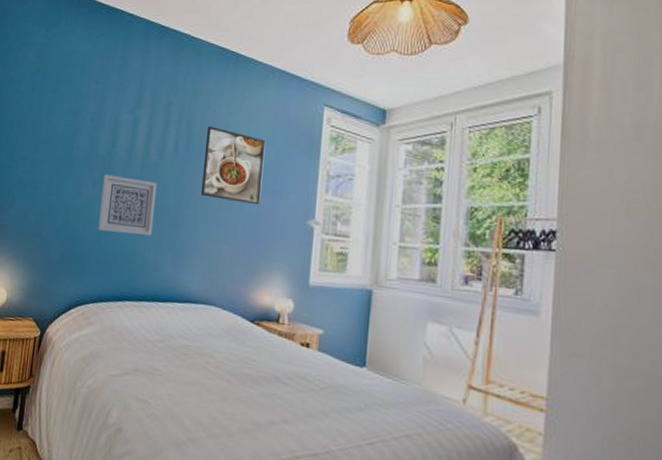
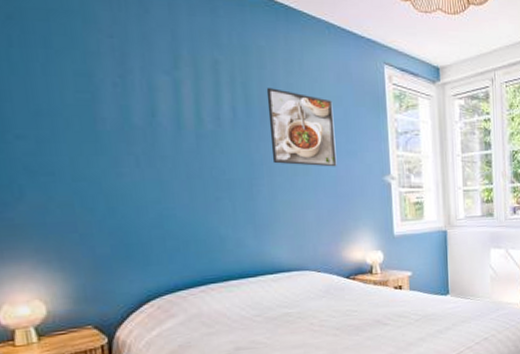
wall art: present [98,174,158,235] -> none [148,149,226,214]

